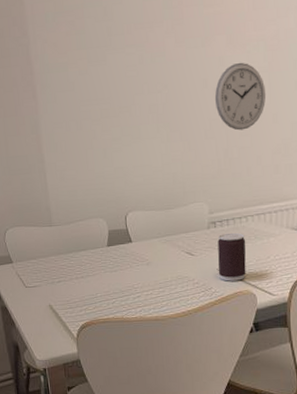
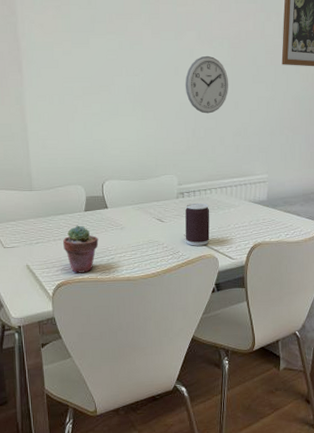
potted succulent: none [86,261,124,313] -> present [63,225,99,273]

